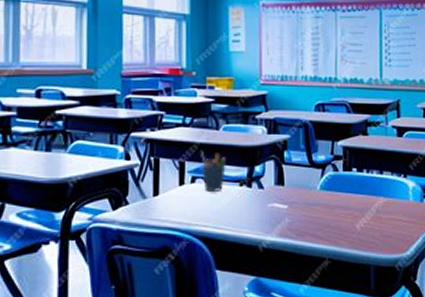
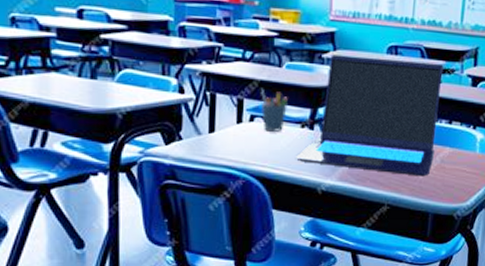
laptop: none [236,115,369,228] -> present [296,54,444,177]

